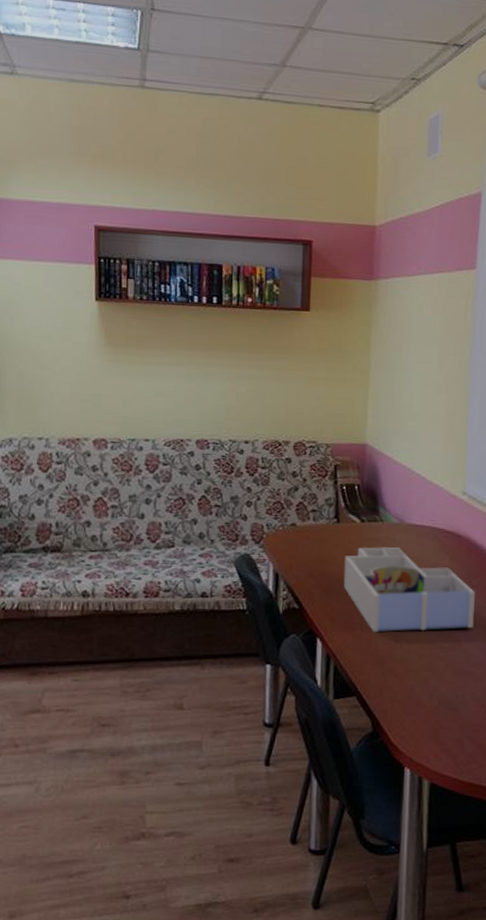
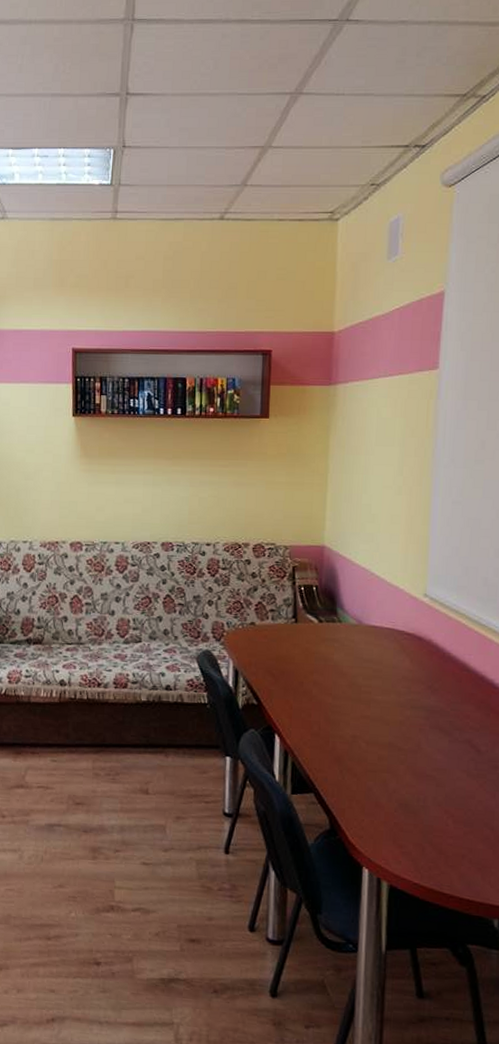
desk organizer: present [343,546,475,633] -> none [301,646,437,733]

